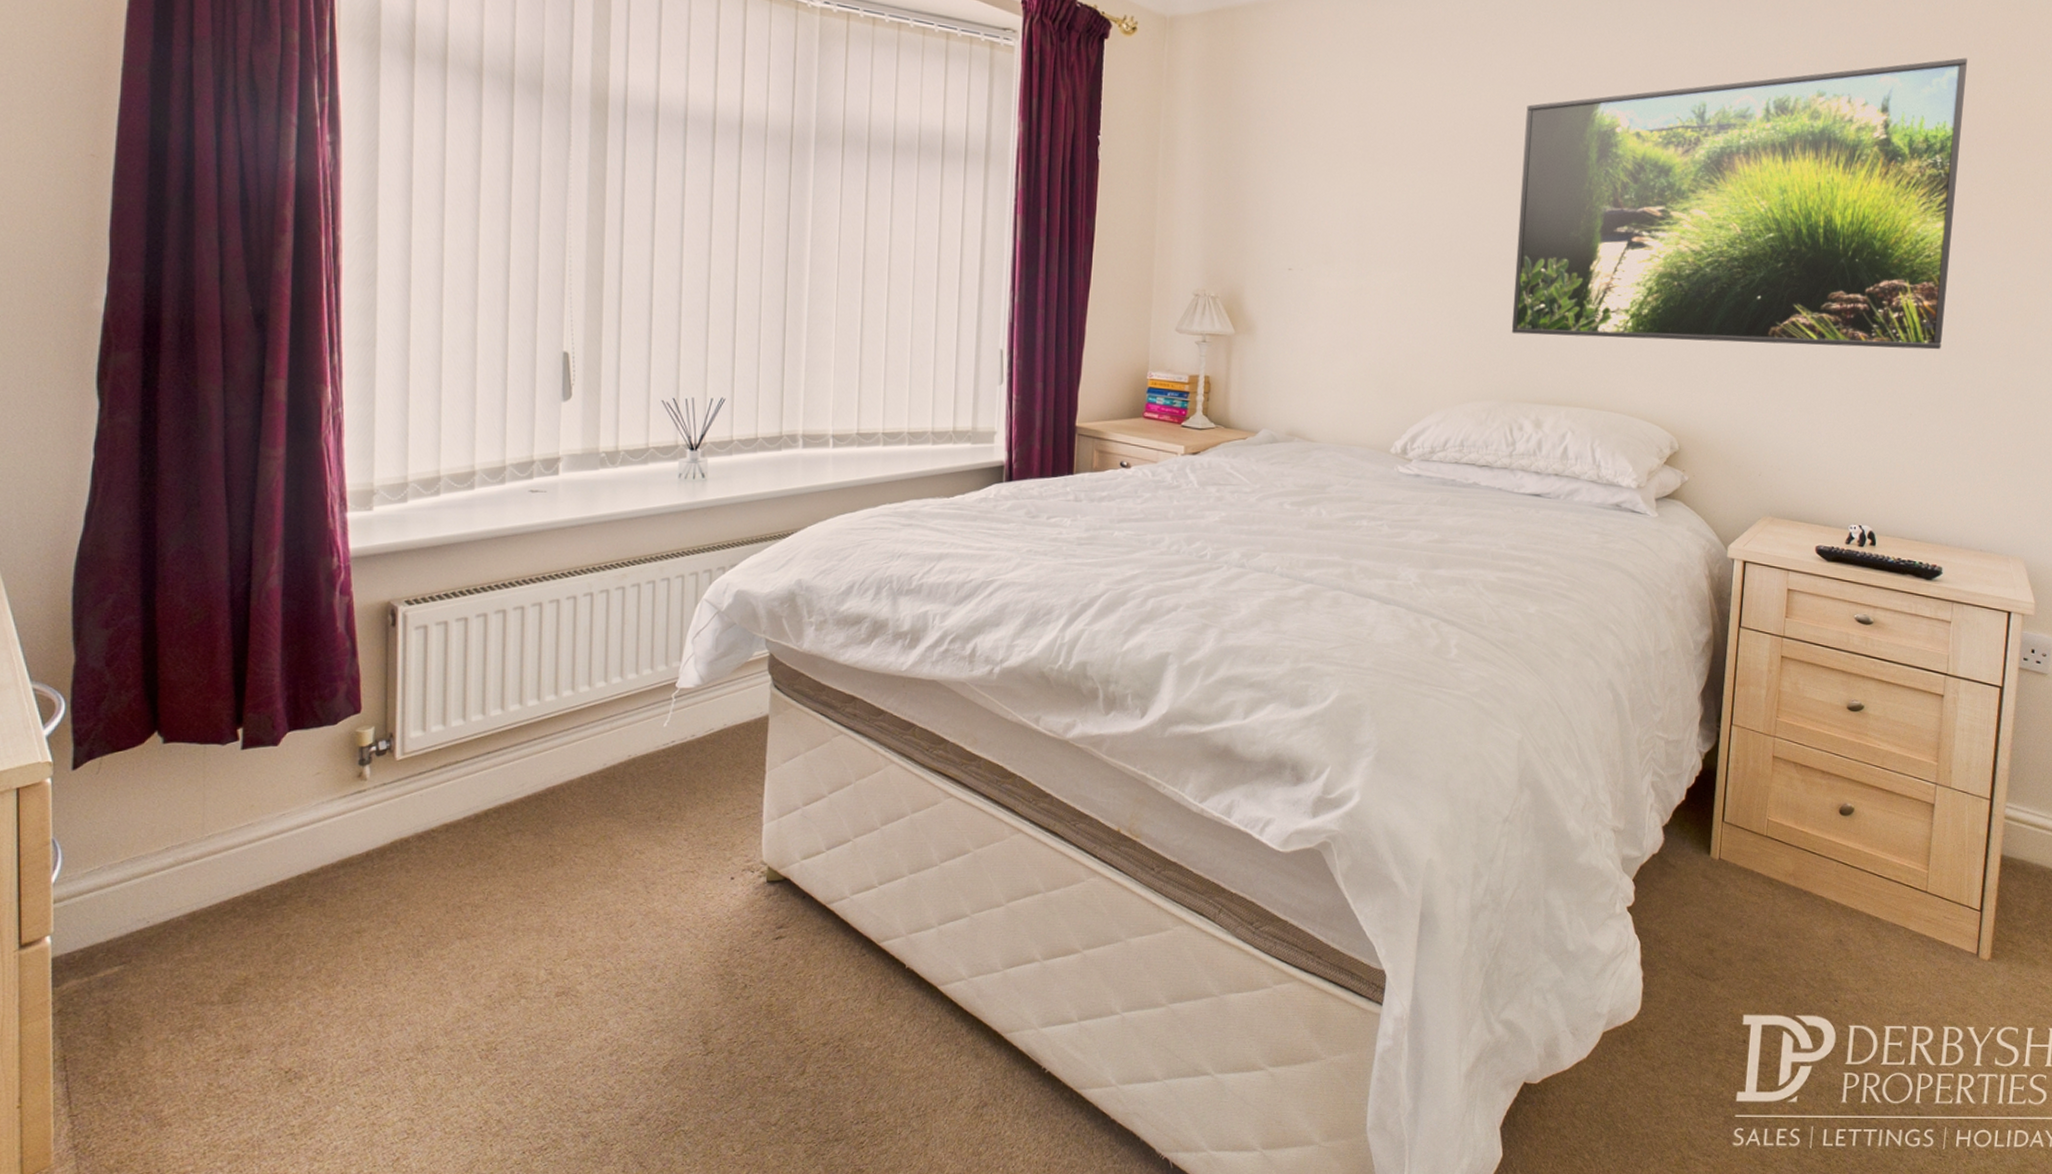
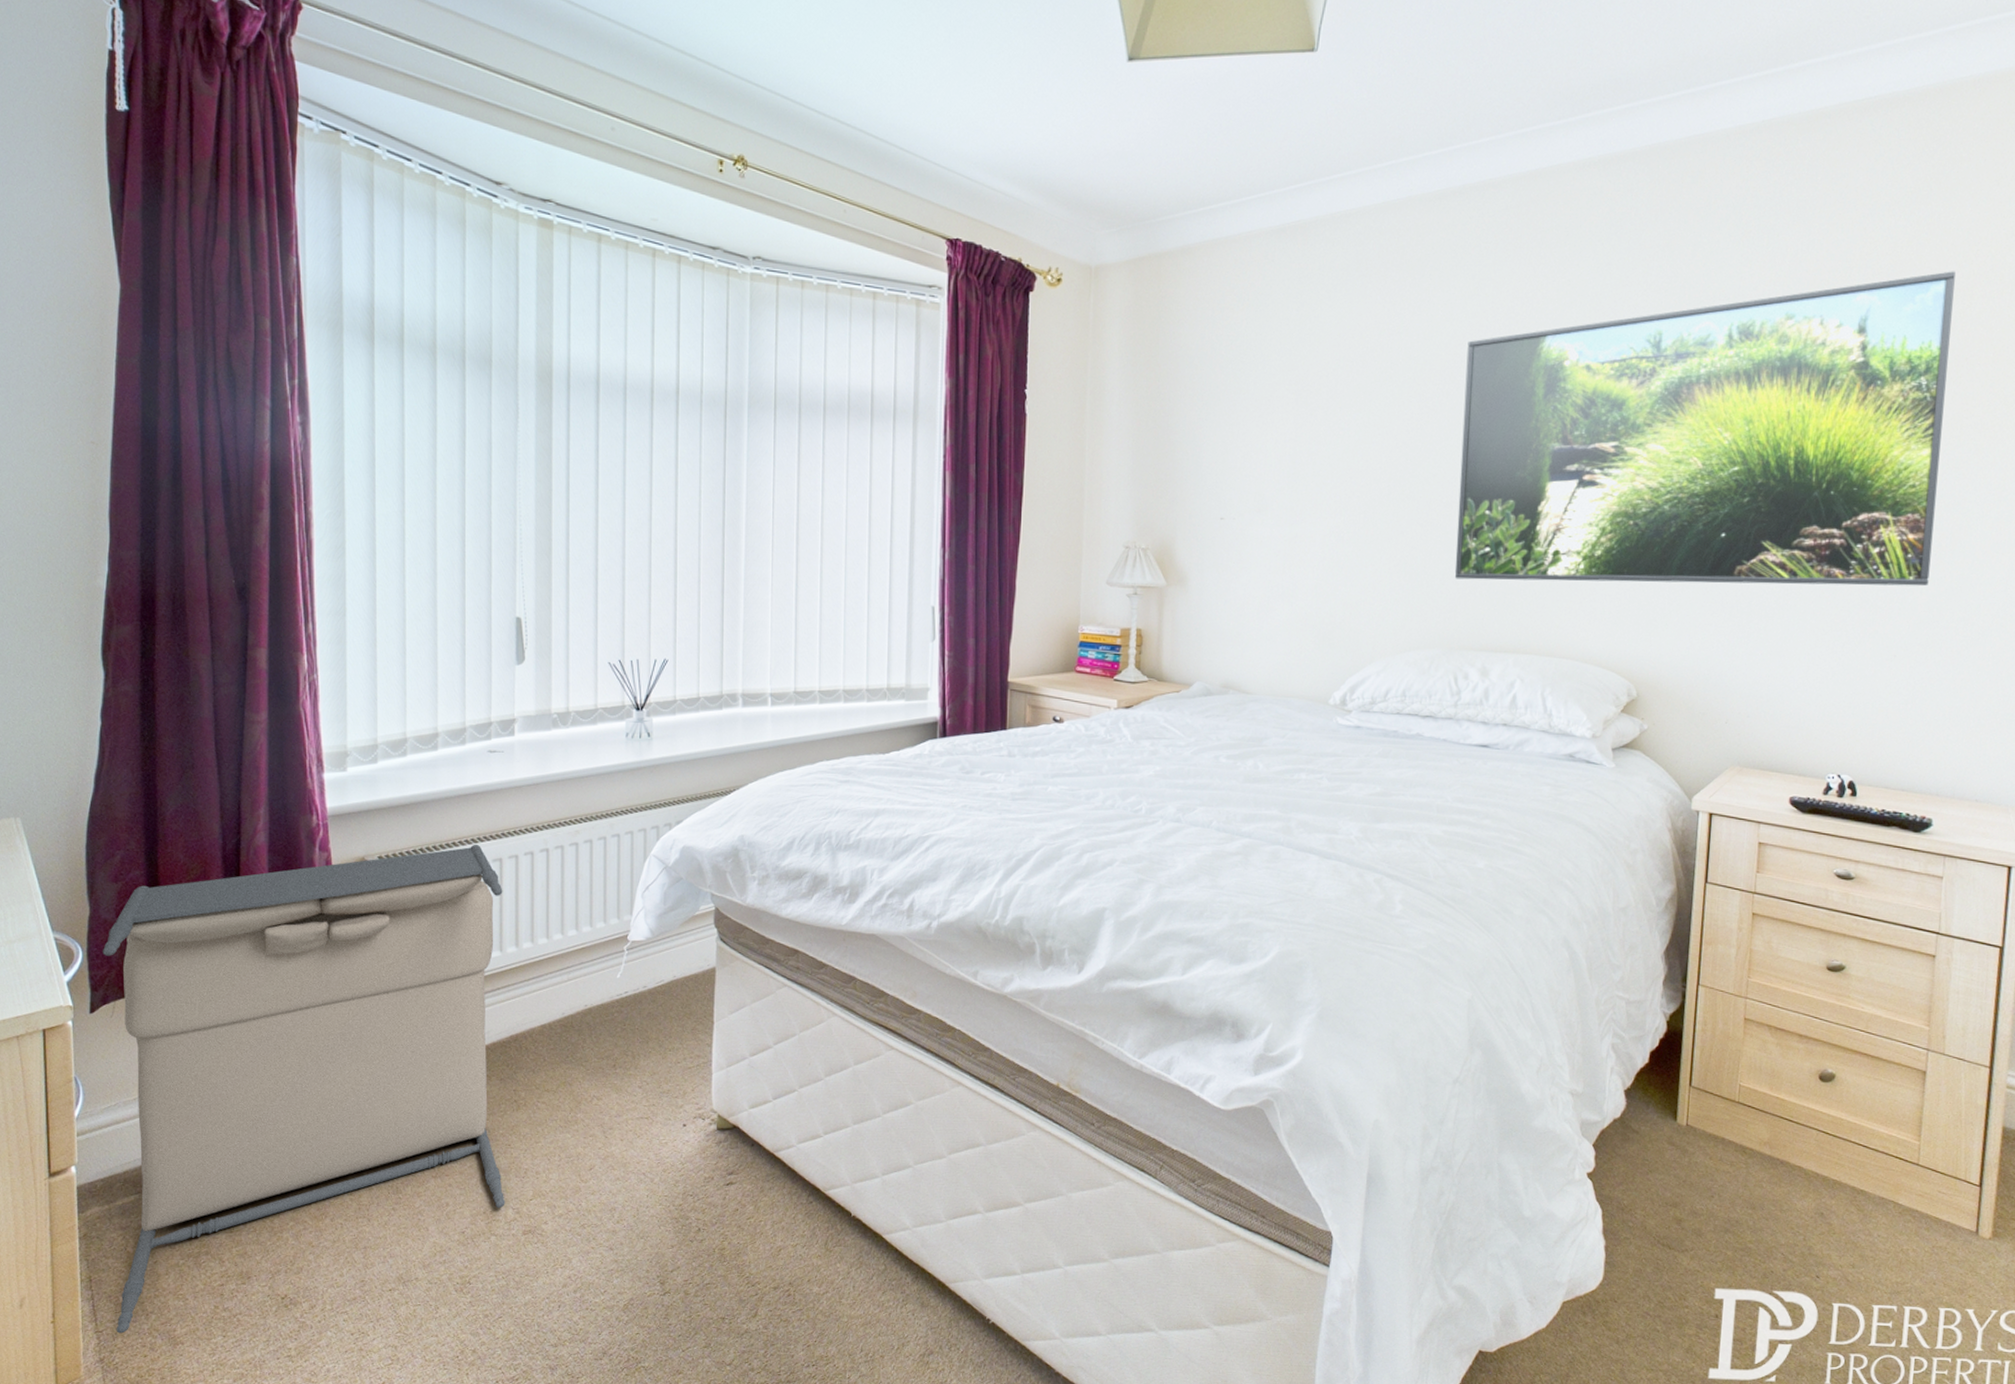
laundry hamper: none [88,588,542,1117] -> present [102,845,505,1334]

